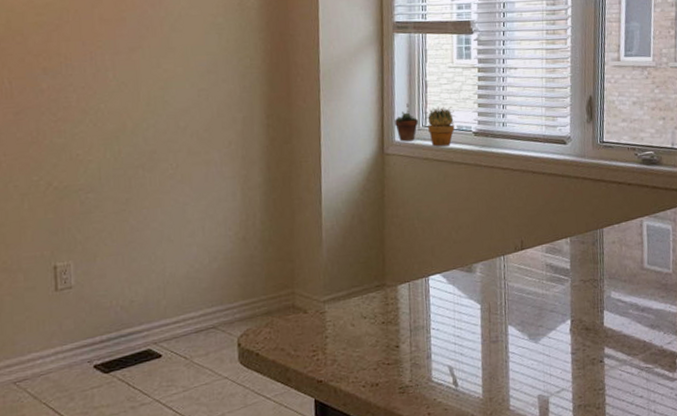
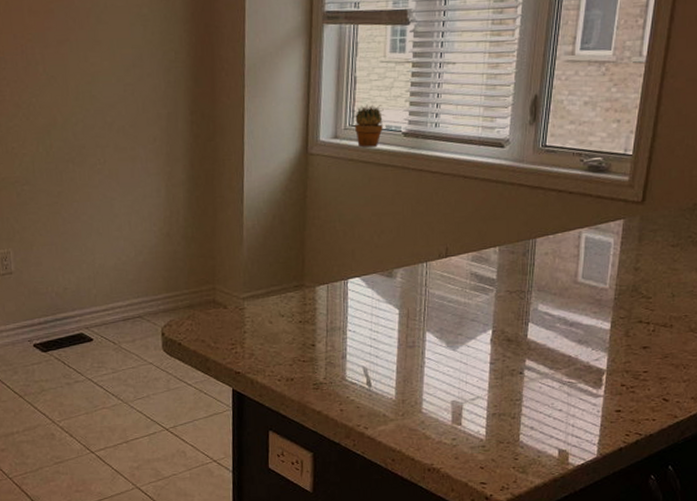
succulent plant: present [394,103,419,142] -> none [319,101,346,142]

